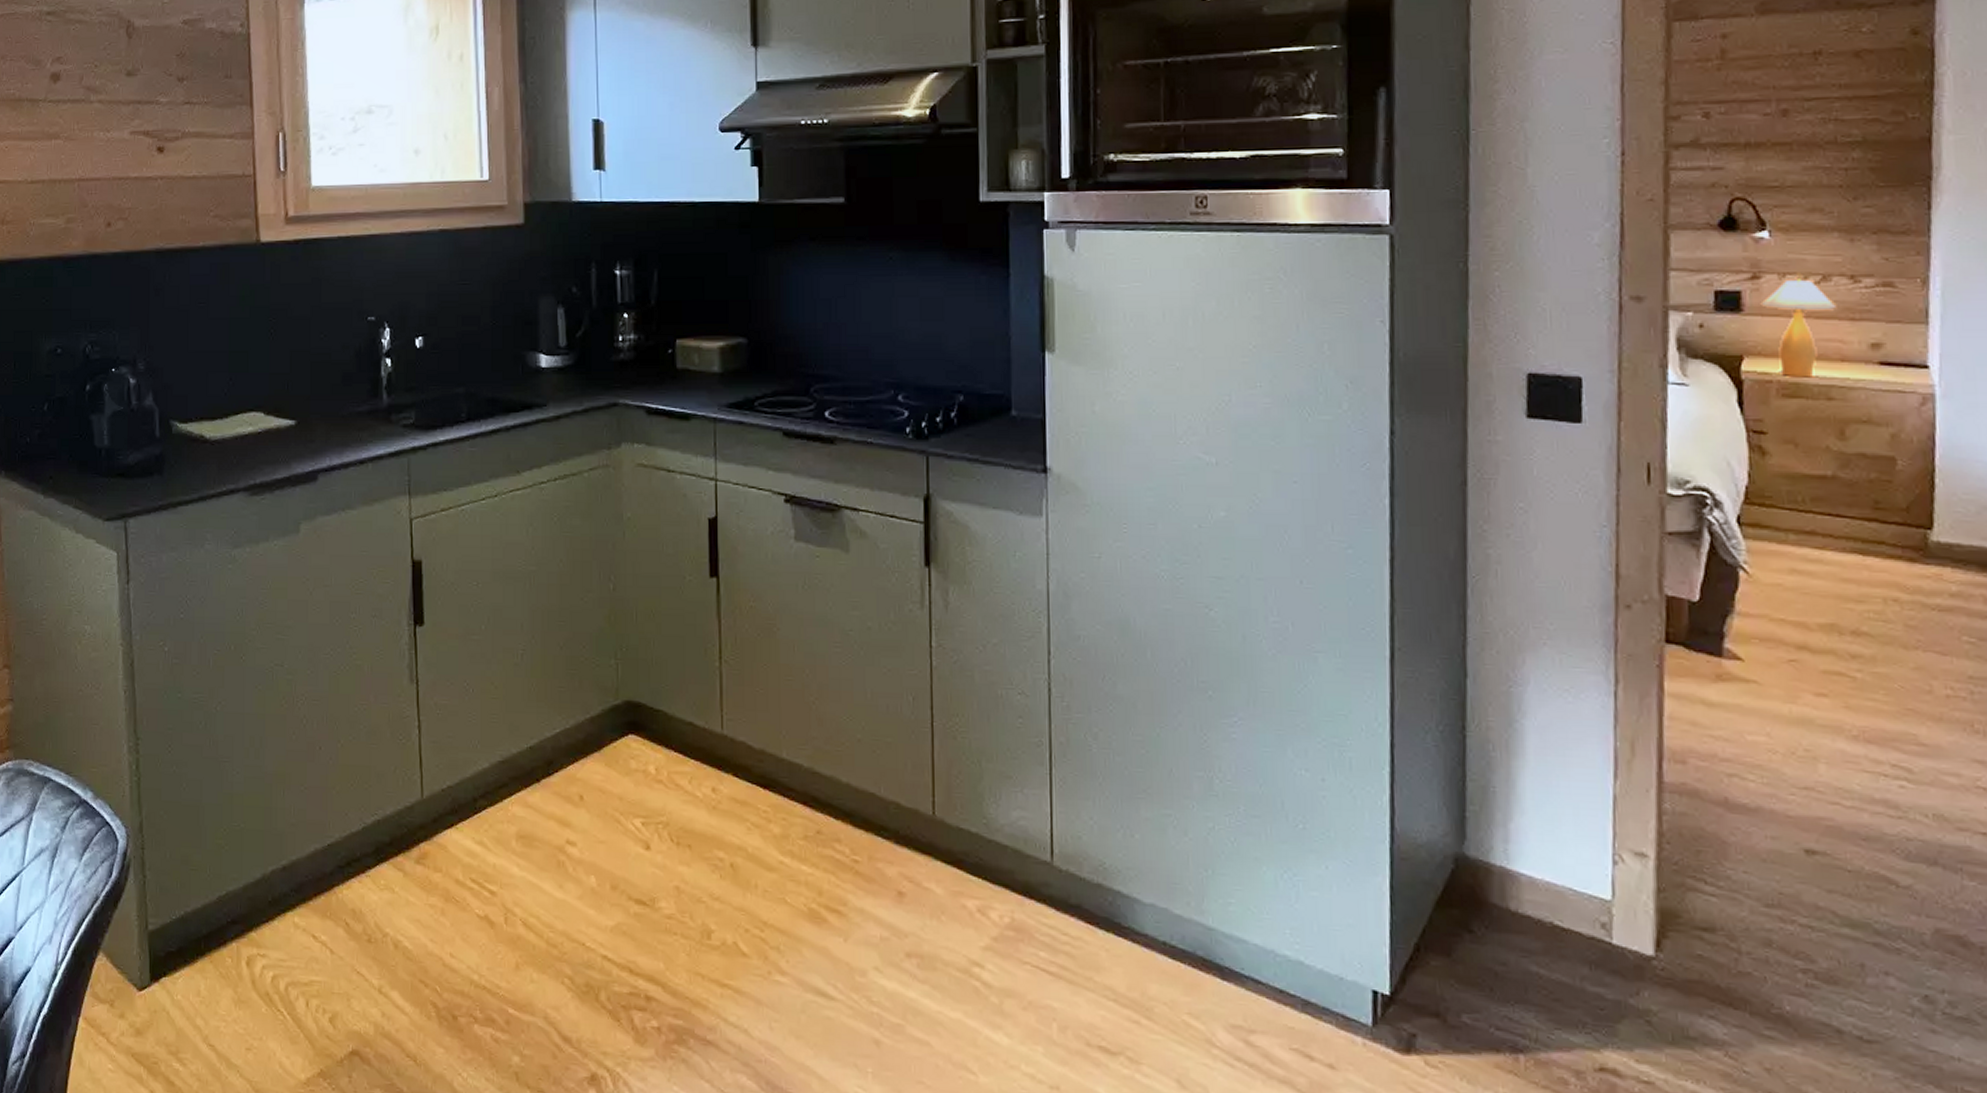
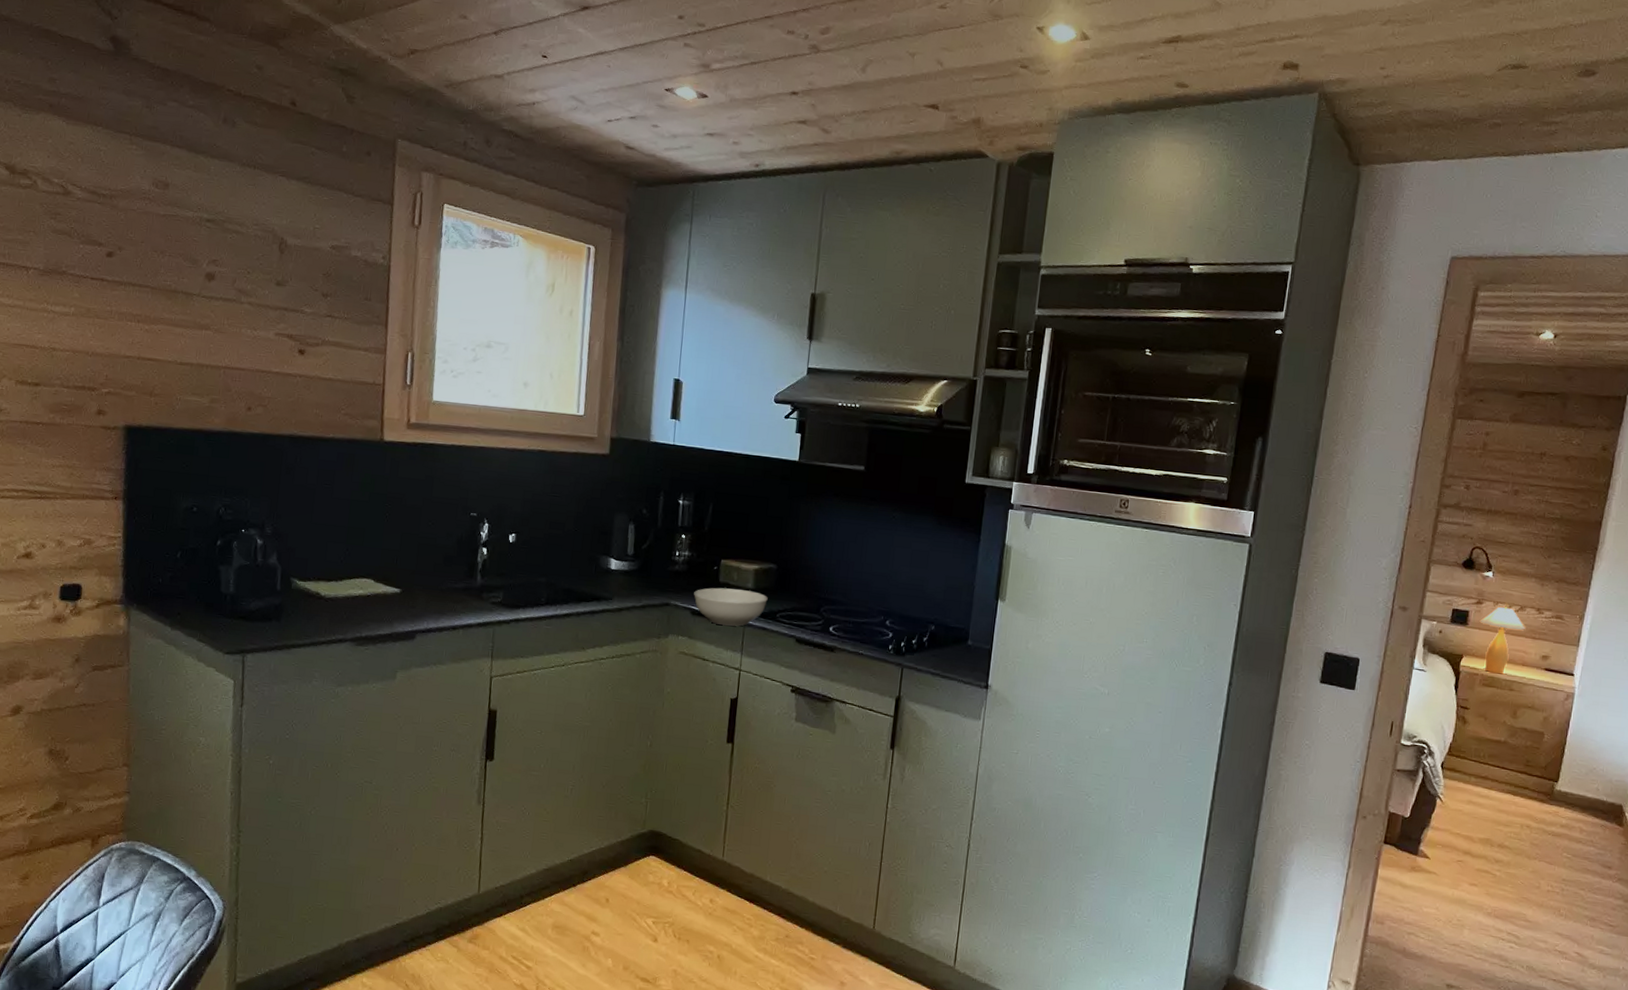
bowl: none [647,376,741,425] -> present [694,587,768,627]

